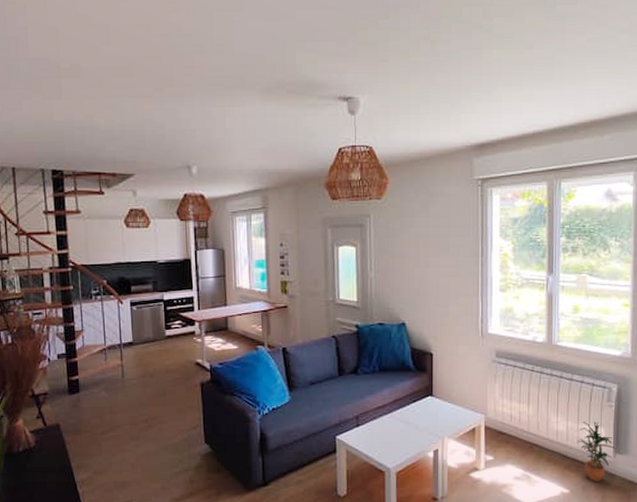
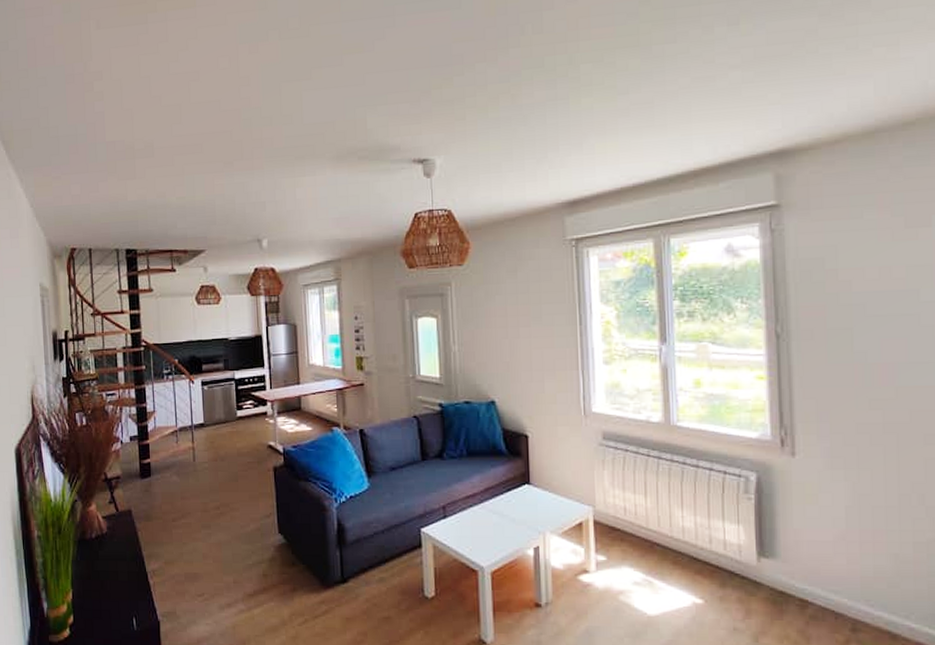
potted plant: present [578,421,617,481] -> none [710,516,761,591]

